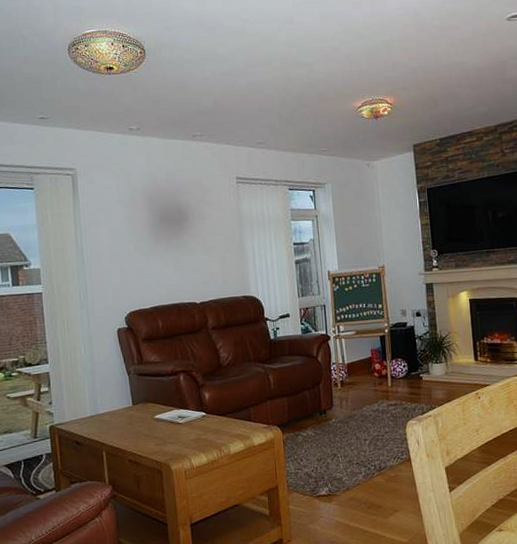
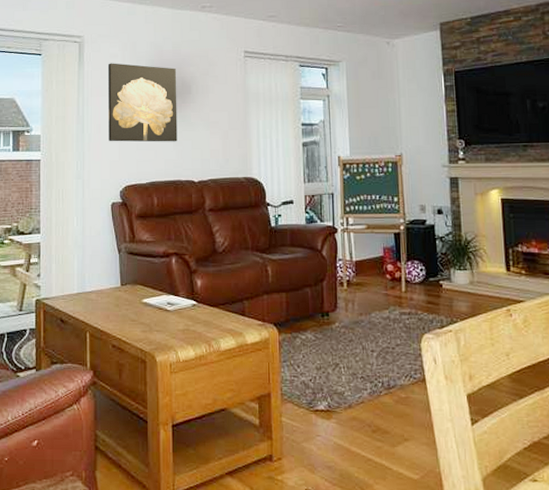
wall art: none [103,194,178,271] -> present [107,63,178,142]

